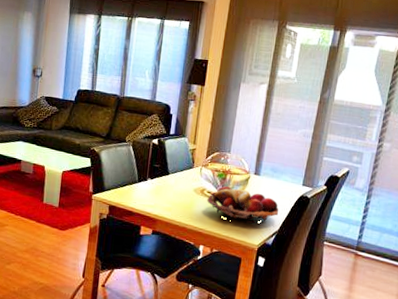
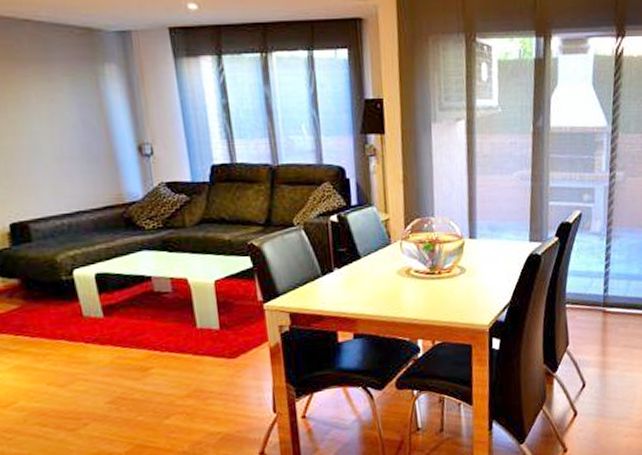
fruit basket: present [206,186,279,224] -> none [415,259,507,301]

